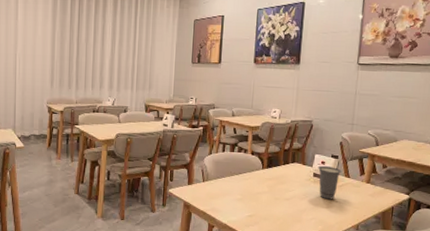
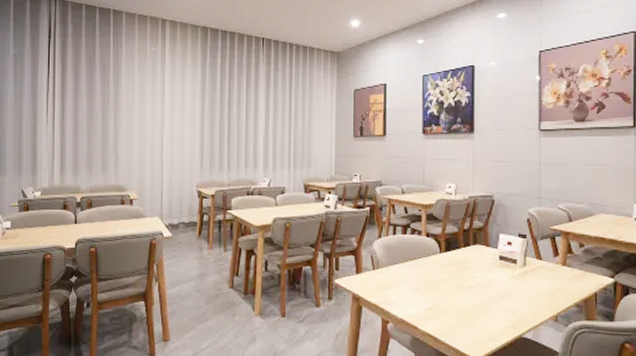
cup: present [317,165,342,200] -> none [503,246,532,286]

